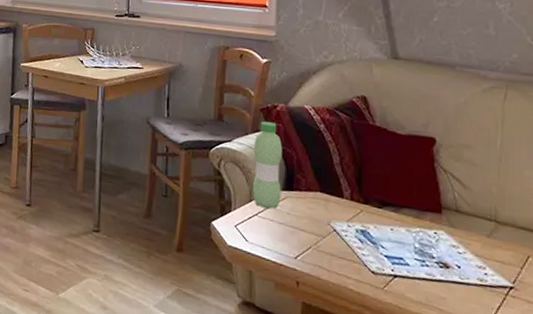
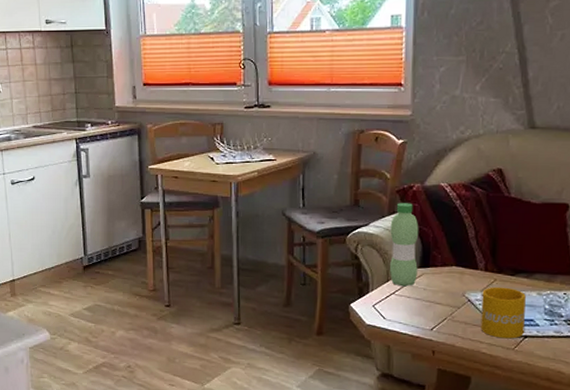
mug: none [347,218,394,277] -> present [480,287,526,339]

